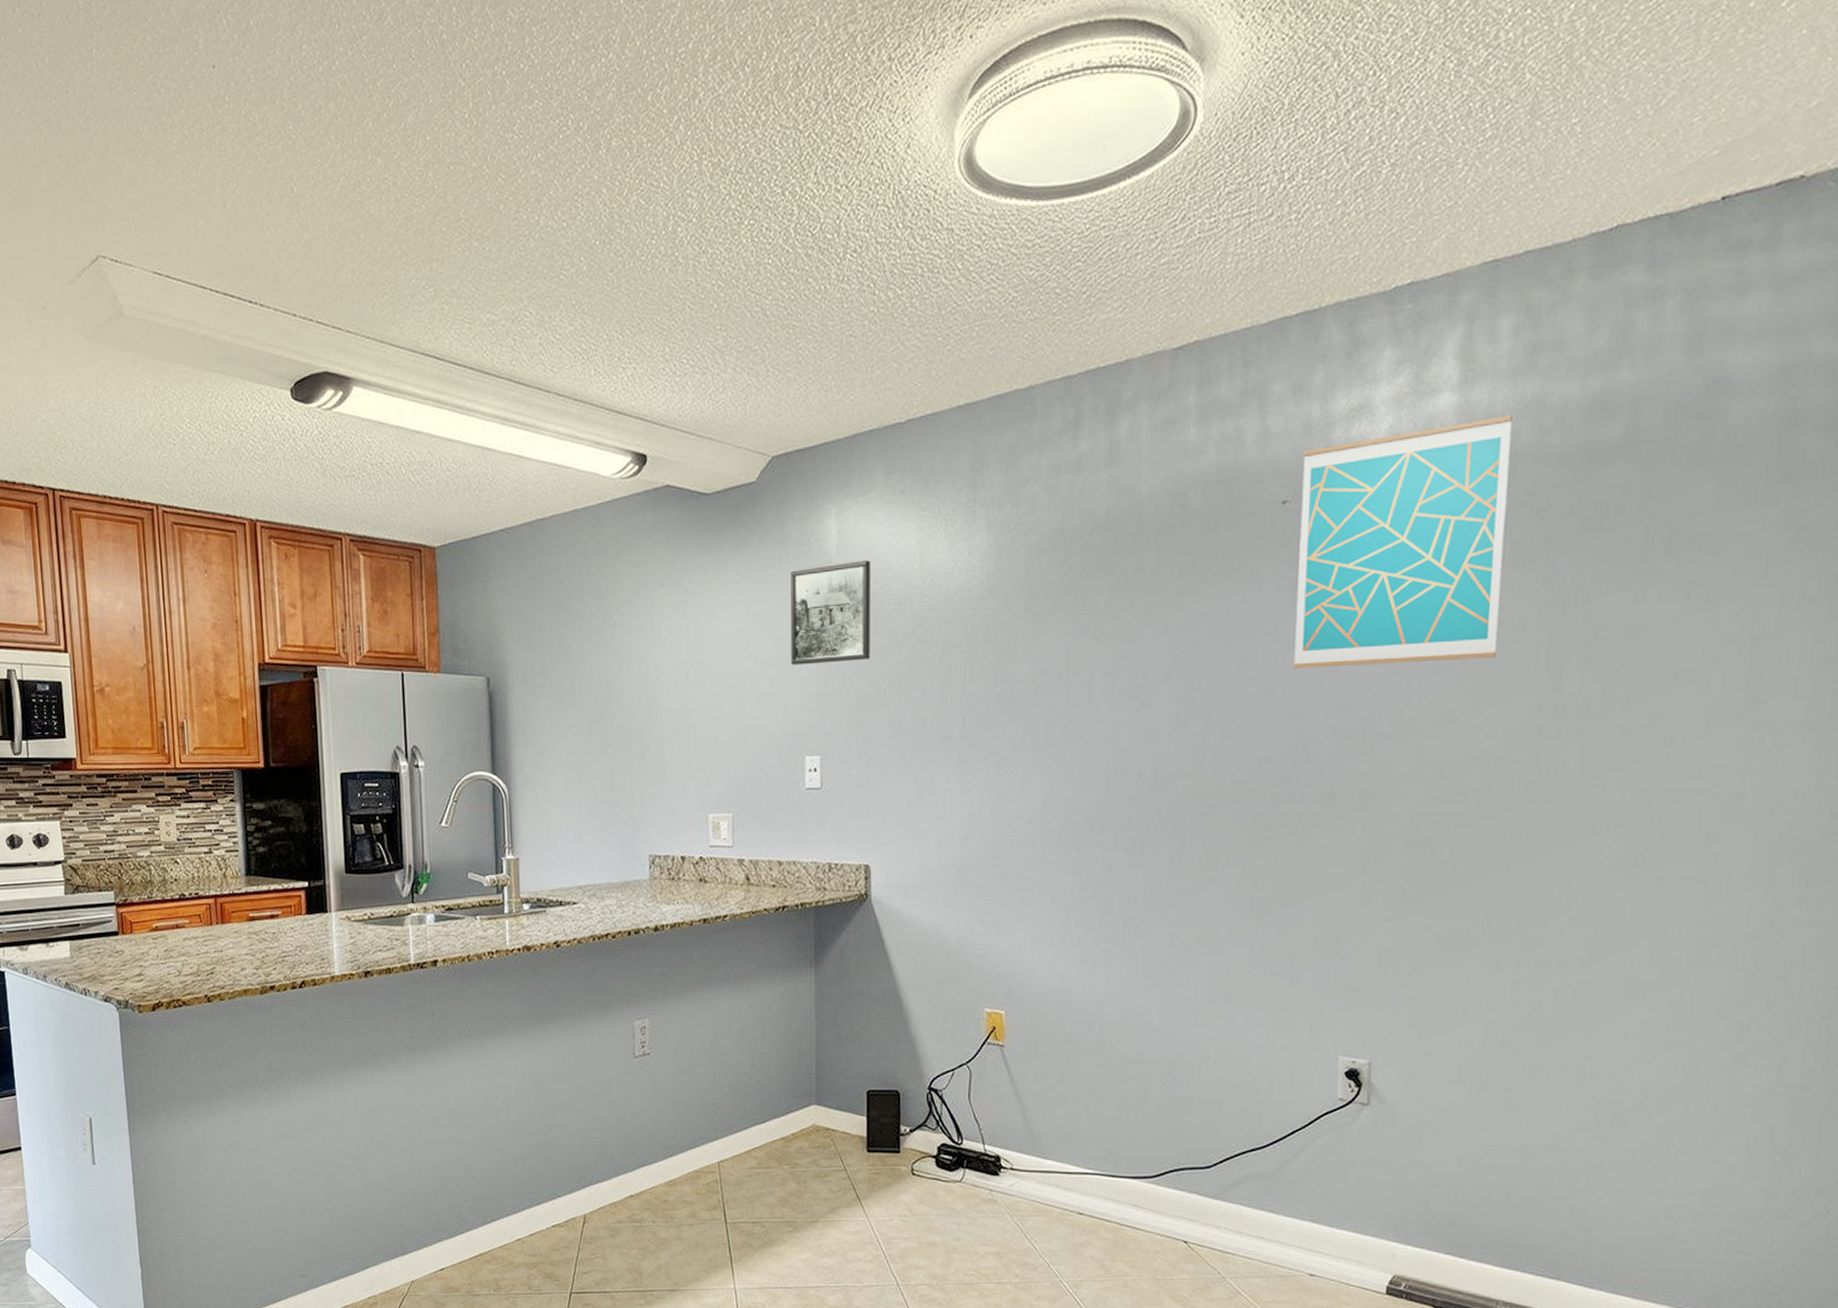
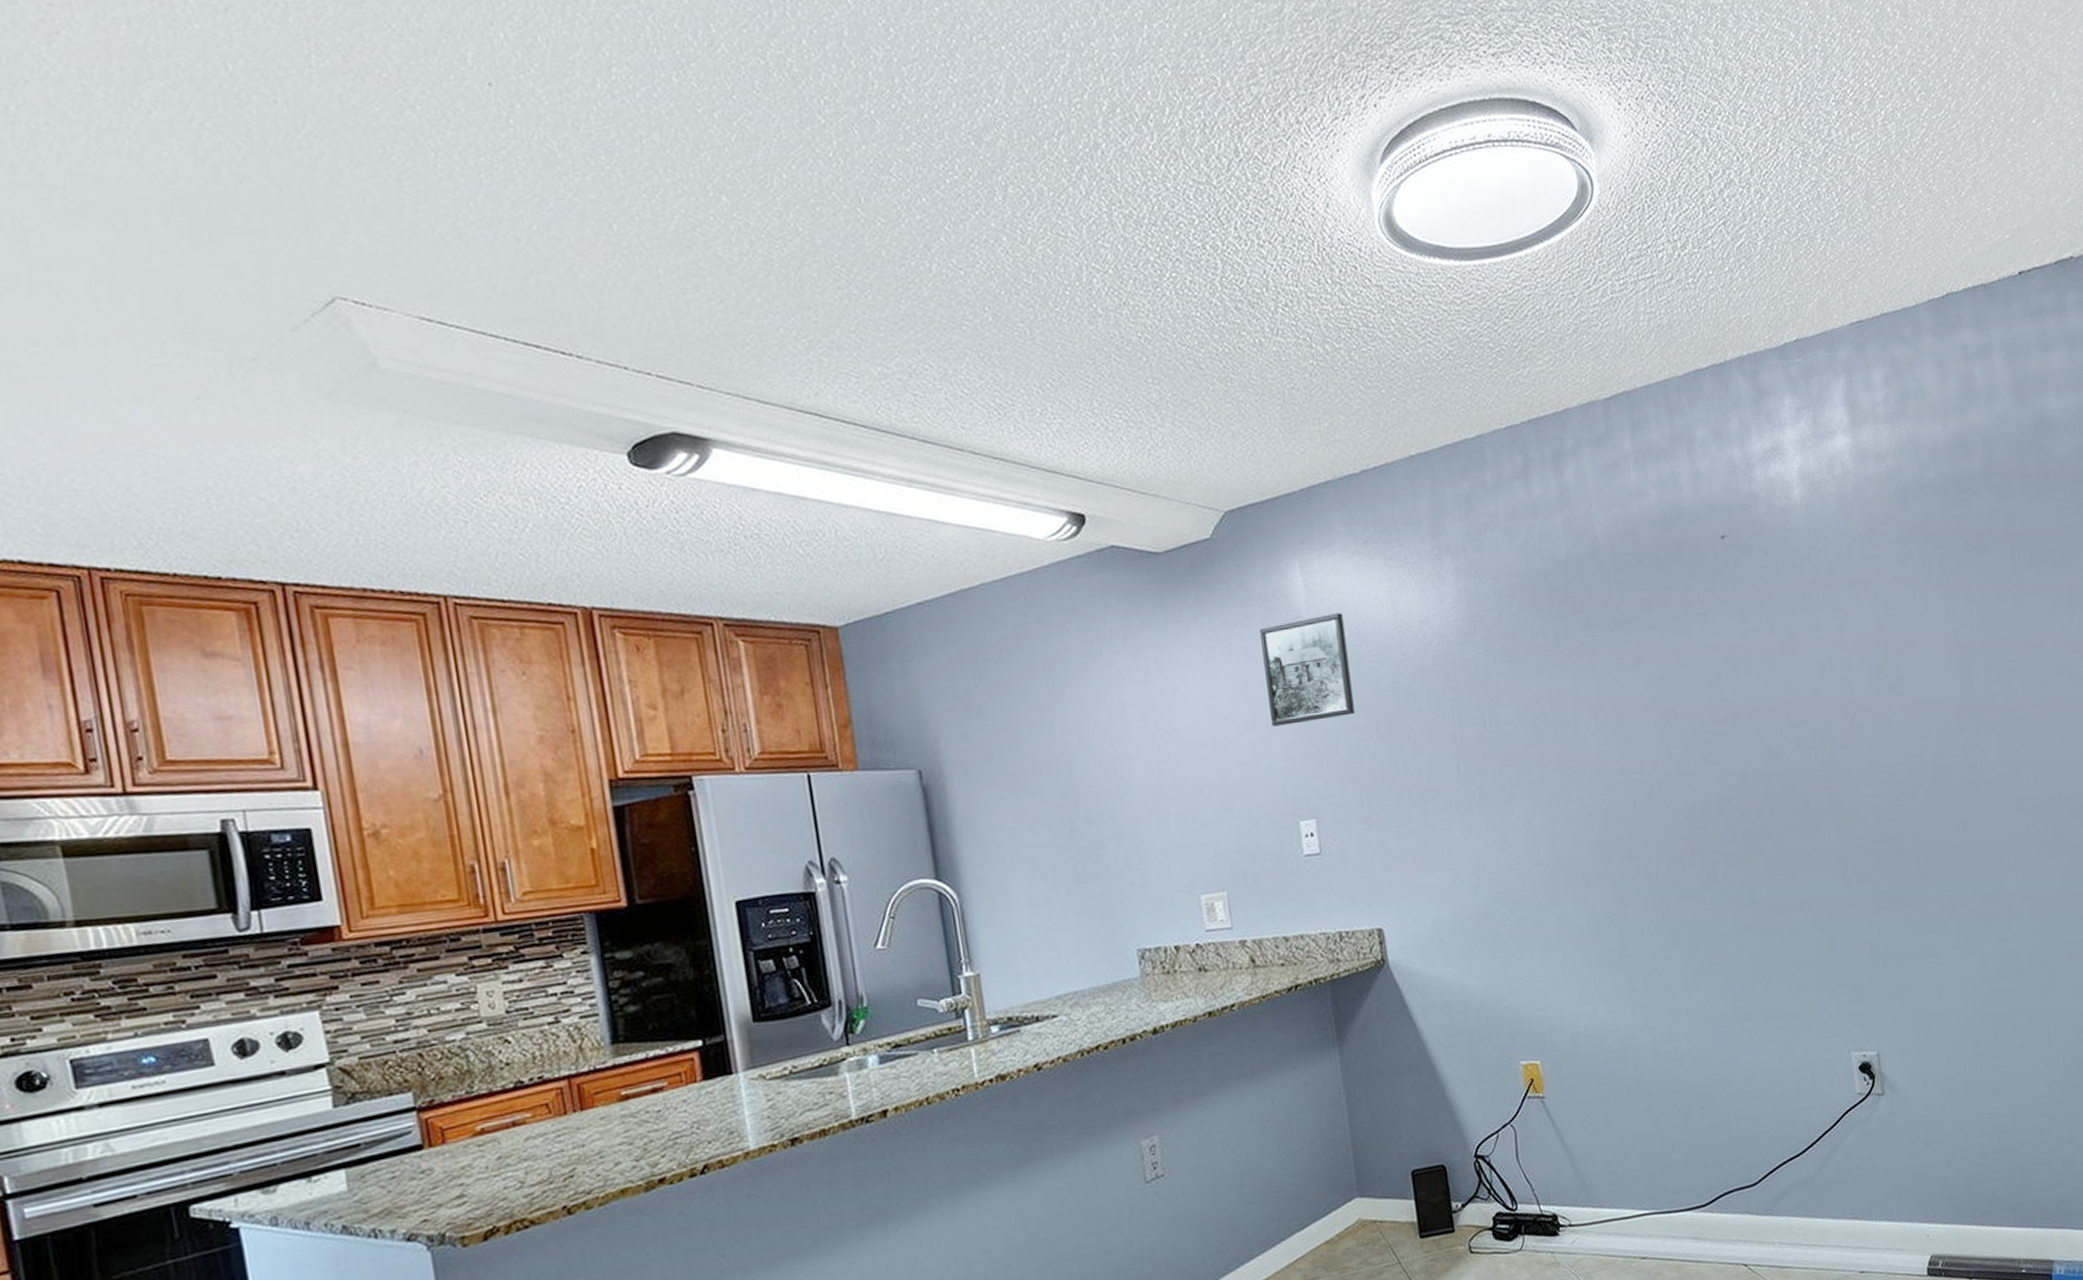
wall art: present [1293,414,1513,668] -> none [1731,453,1919,690]

